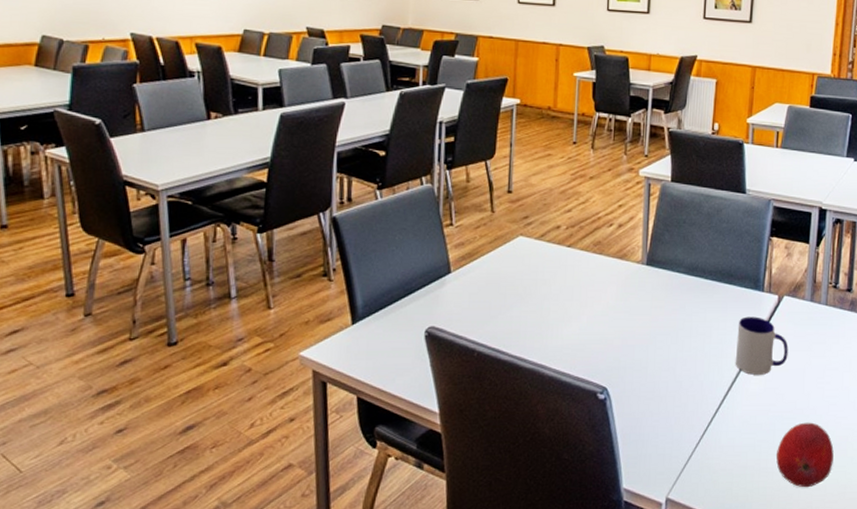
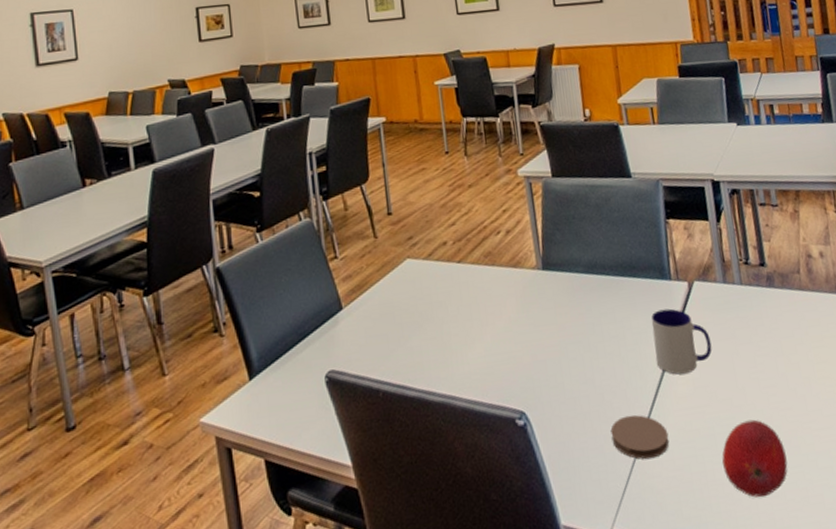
coaster: none [682,403,733,443] -> present [610,414,670,460]

